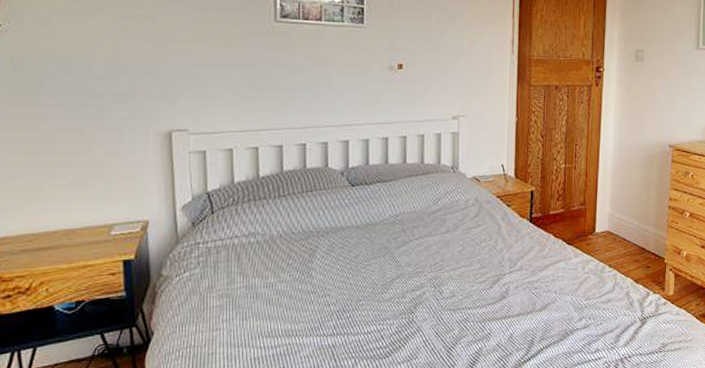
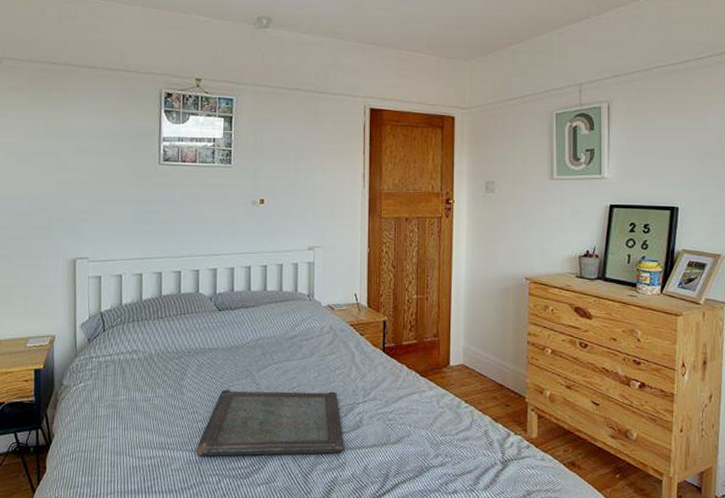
serving tray: none [328,264,490,340] -> present [196,390,344,457]

